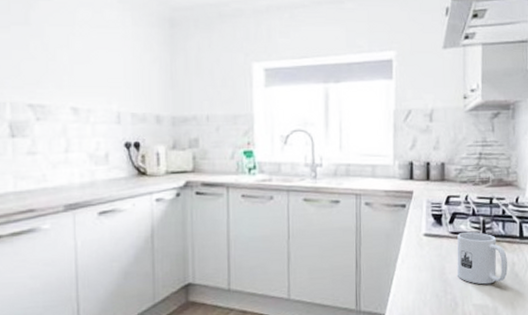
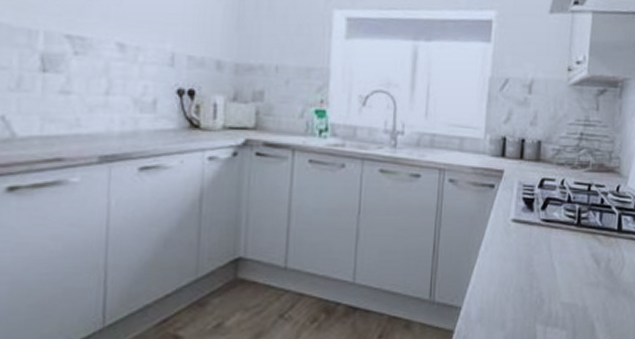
mug: present [457,231,508,285] -> none [546,220,602,281]

